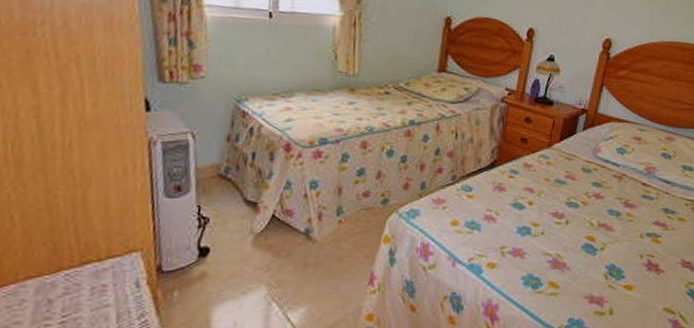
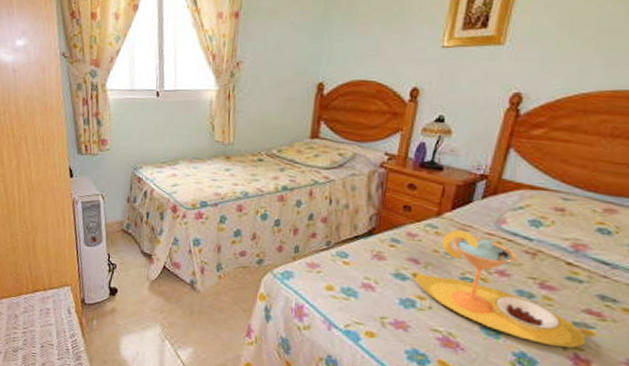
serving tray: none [529,160,656,256] -> present [414,230,587,348]

